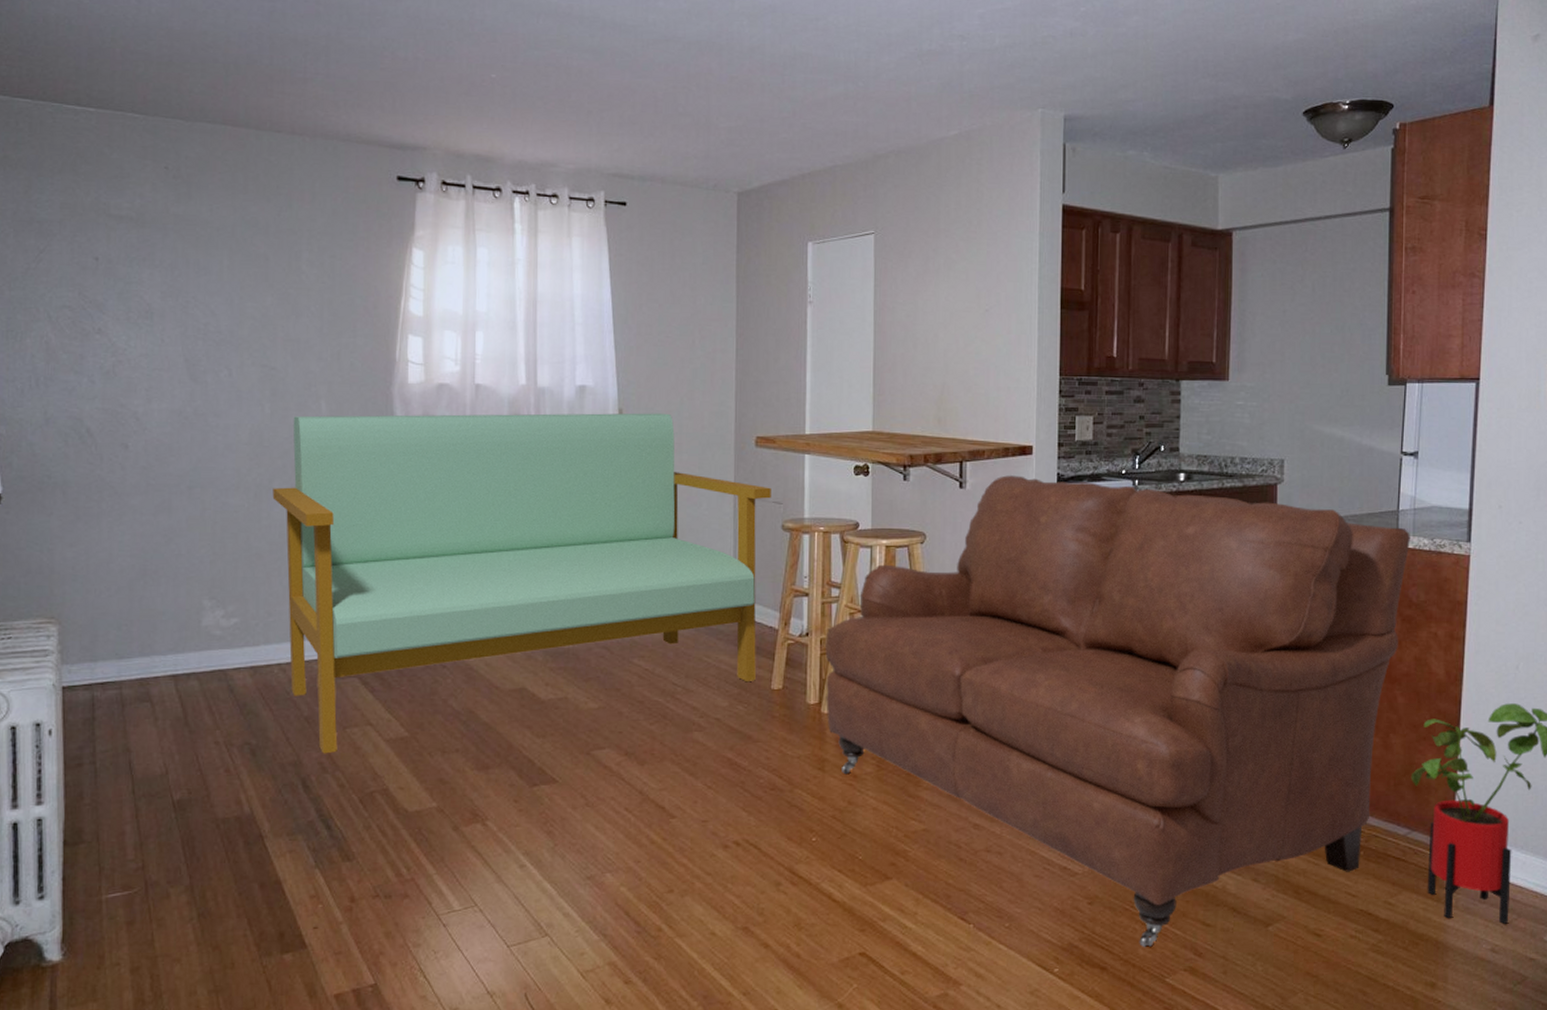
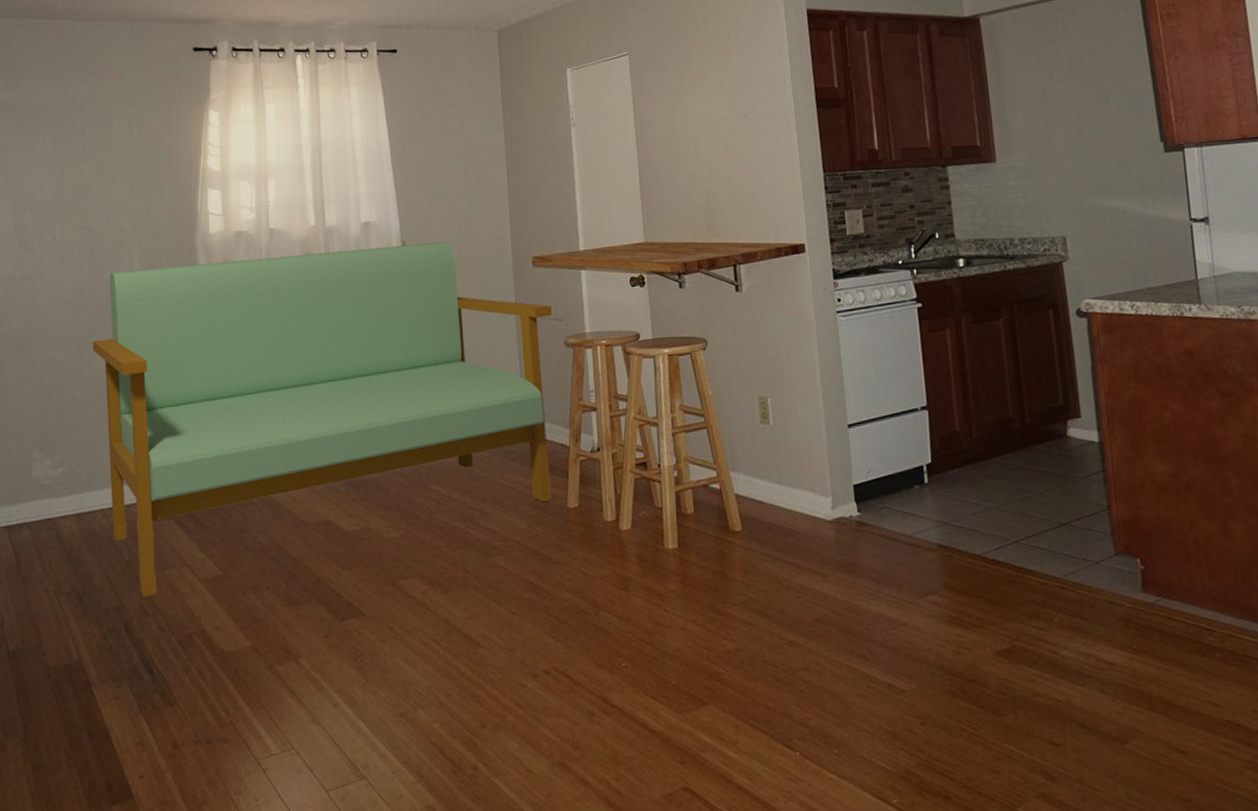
sofa: present [825,475,1410,948] -> none [617,274,1221,773]

